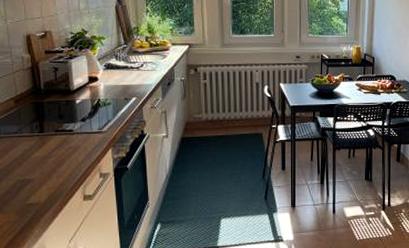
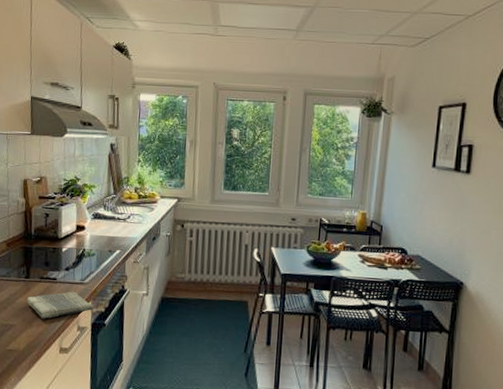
dish towel: none [44,141,115,170] -> present [27,291,94,319]

